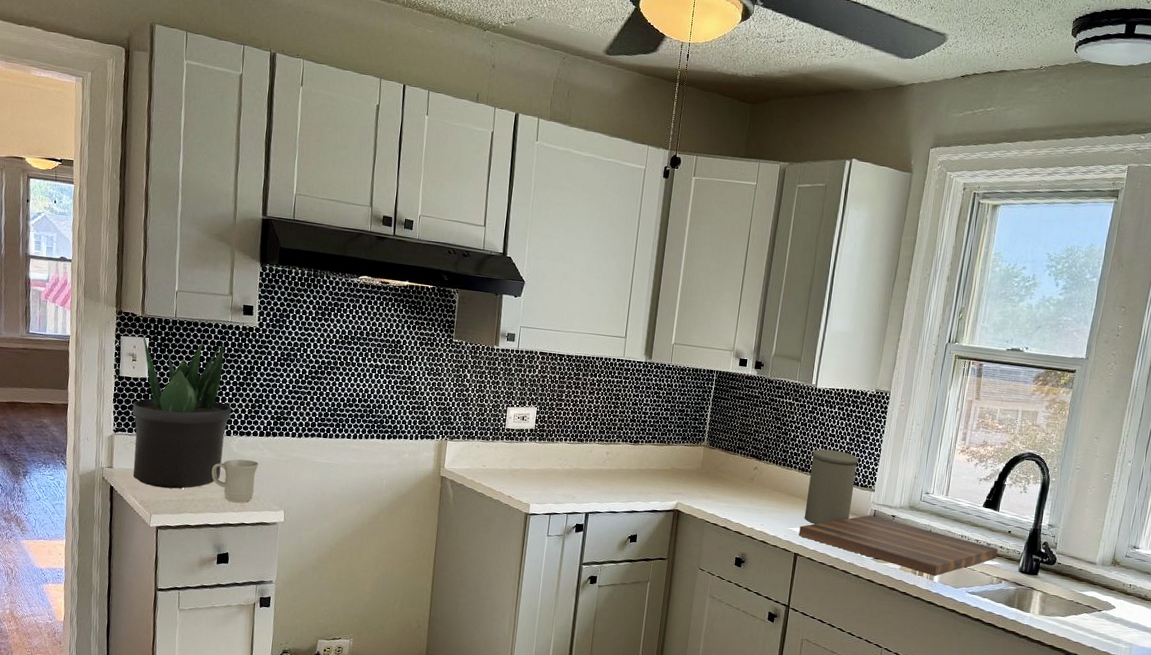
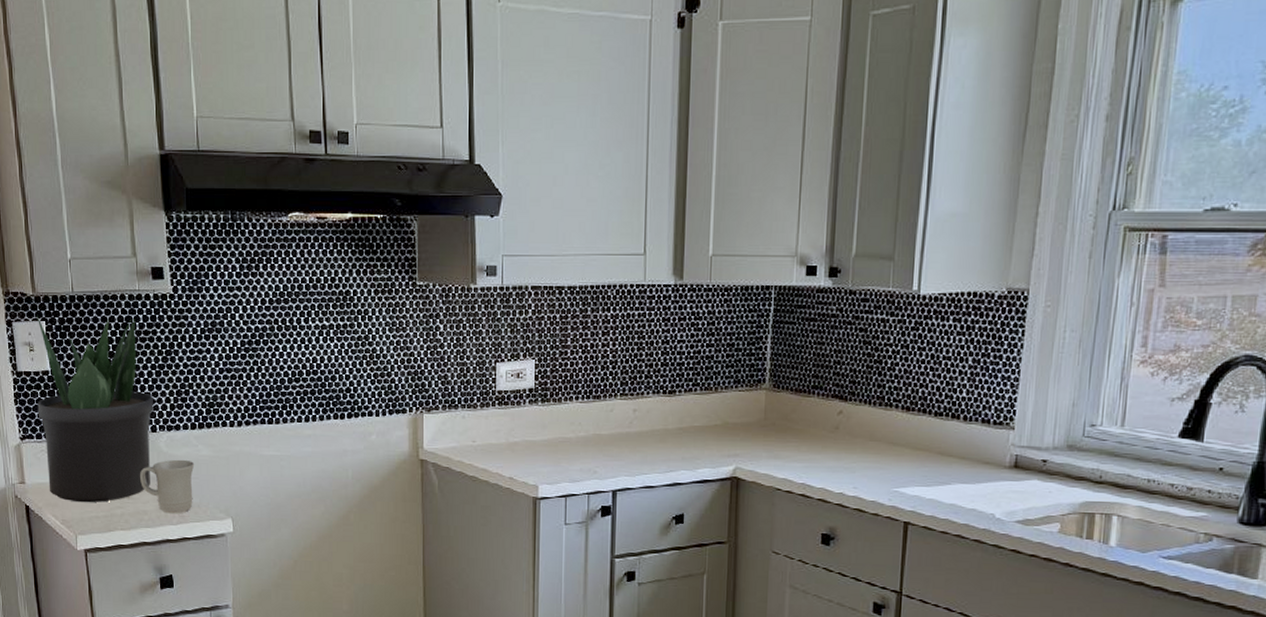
cutting board: present [798,514,999,577] -> none [908,461,1205,539]
canister: present [804,449,859,525] -> none [914,377,988,482]

